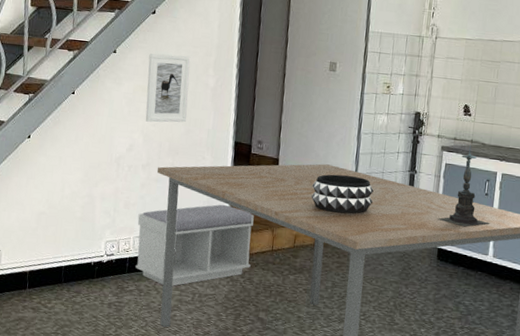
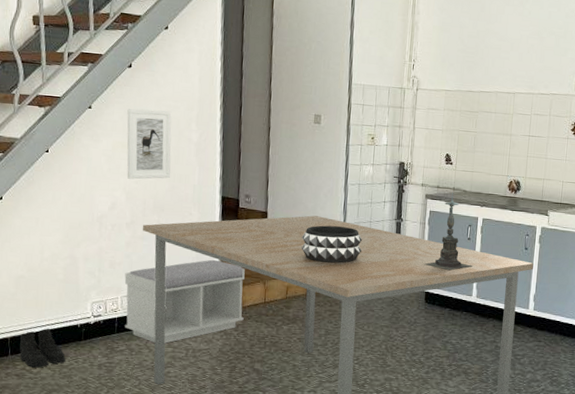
boots: none [36,264,78,303] -> present [19,328,66,368]

